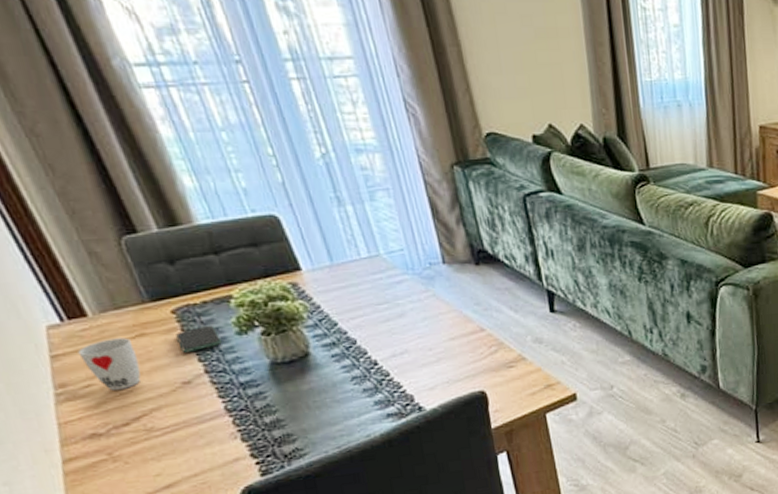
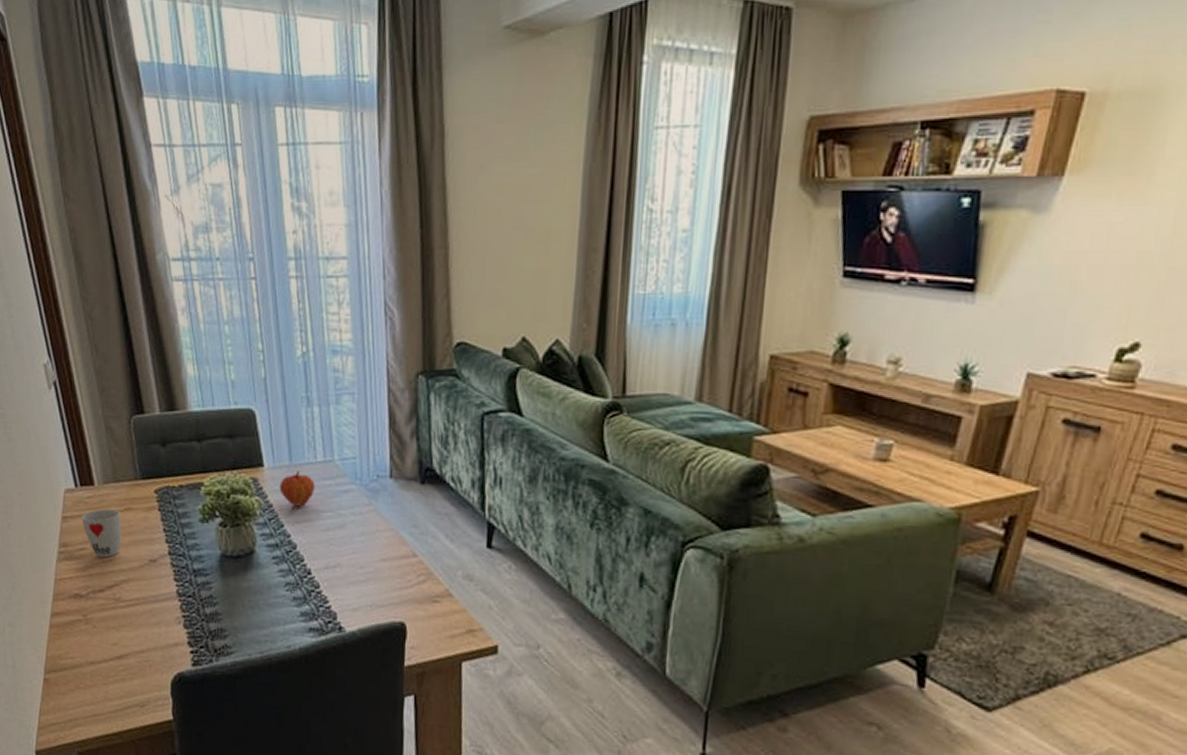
smartphone: present [176,325,222,354] -> none [154,508,187,533]
fruit: none [323,269,365,304] -> present [279,470,315,507]

